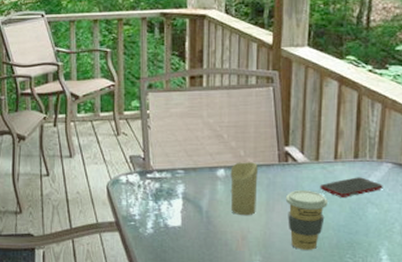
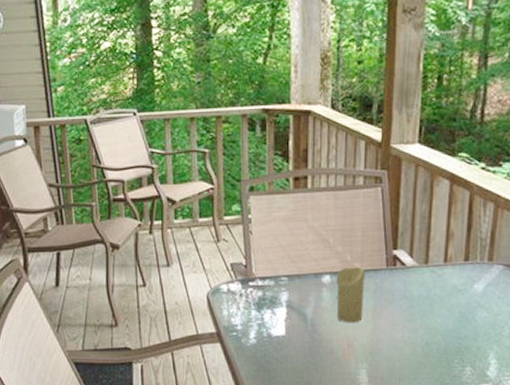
coffee cup: present [285,190,328,250] -> none [393,295,436,356]
cell phone: present [320,177,383,197] -> none [428,280,493,302]

